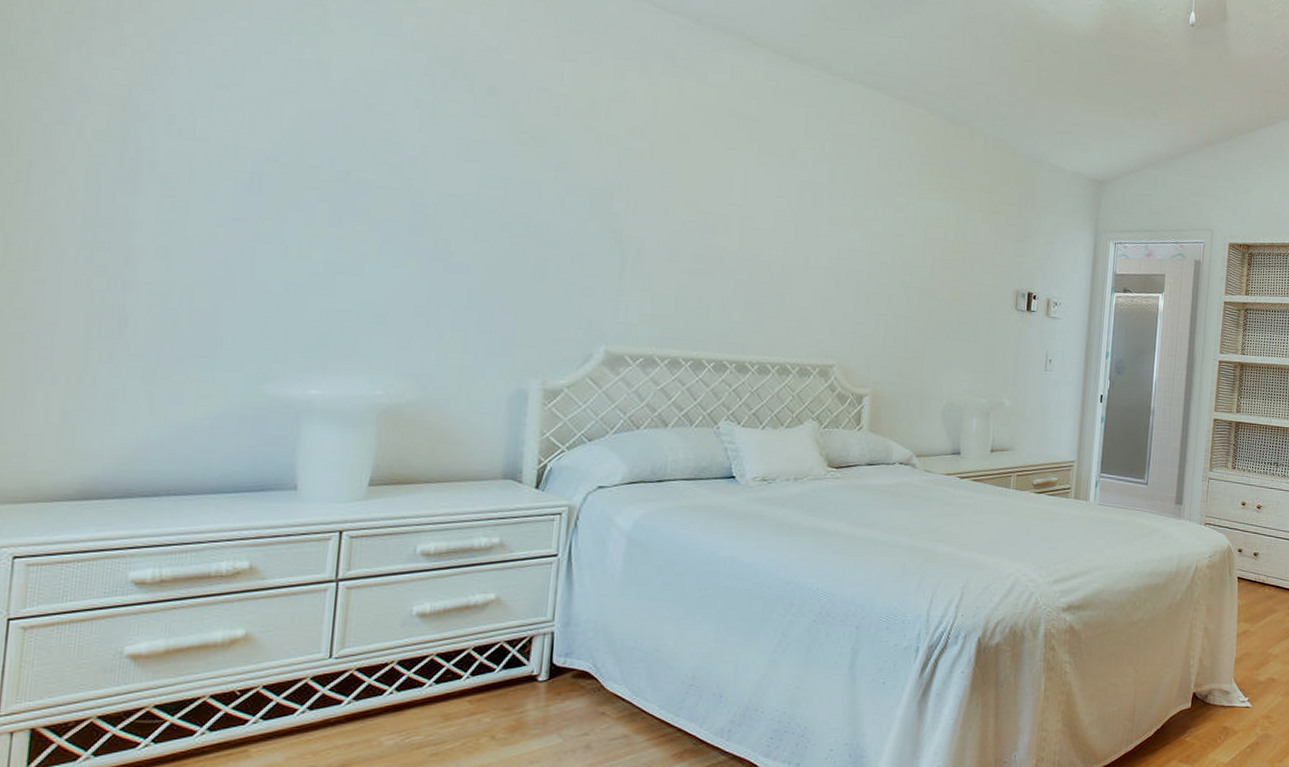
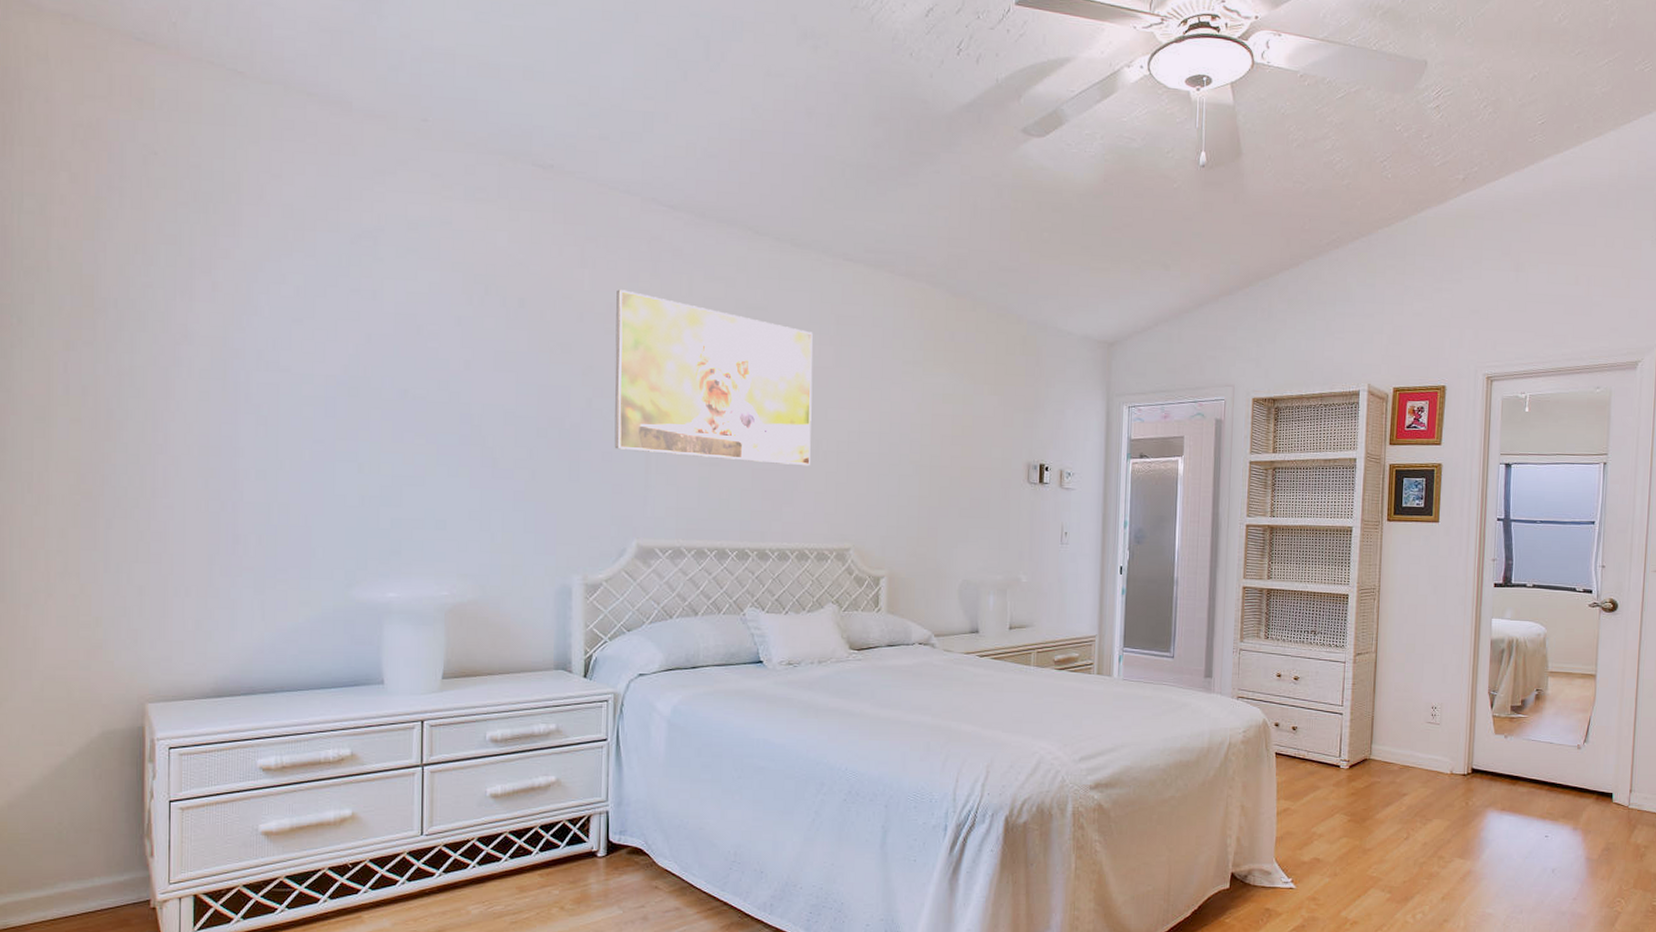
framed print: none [586,87,807,281] -> present [614,289,813,466]

